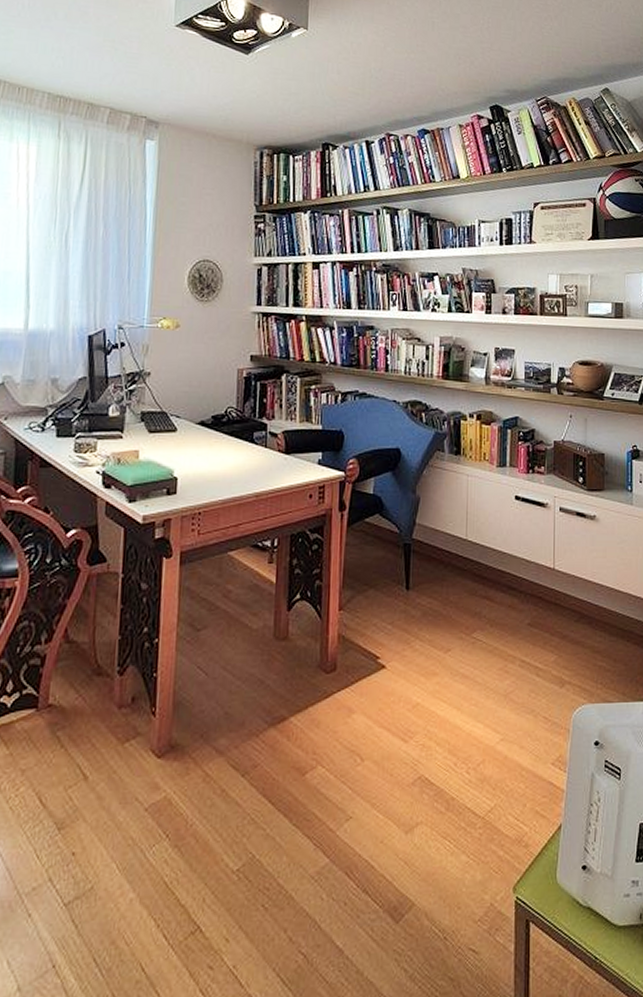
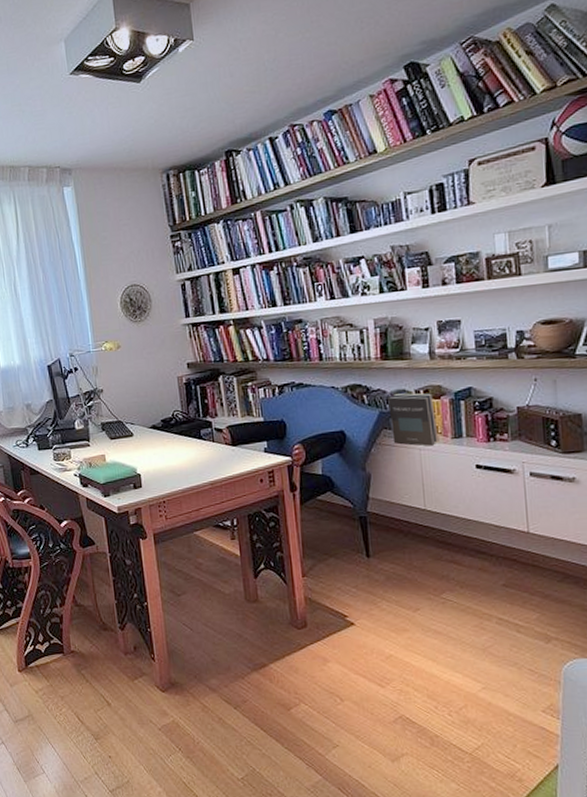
books: none [443,416,486,473] -> present [388,393,439,446]

